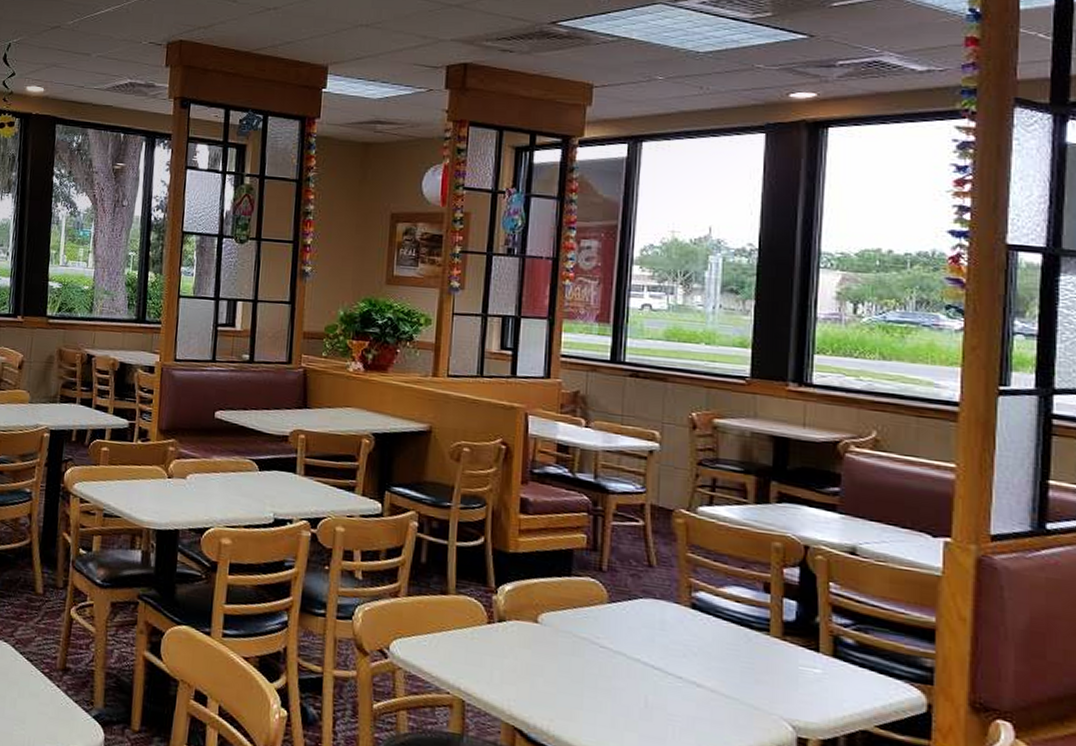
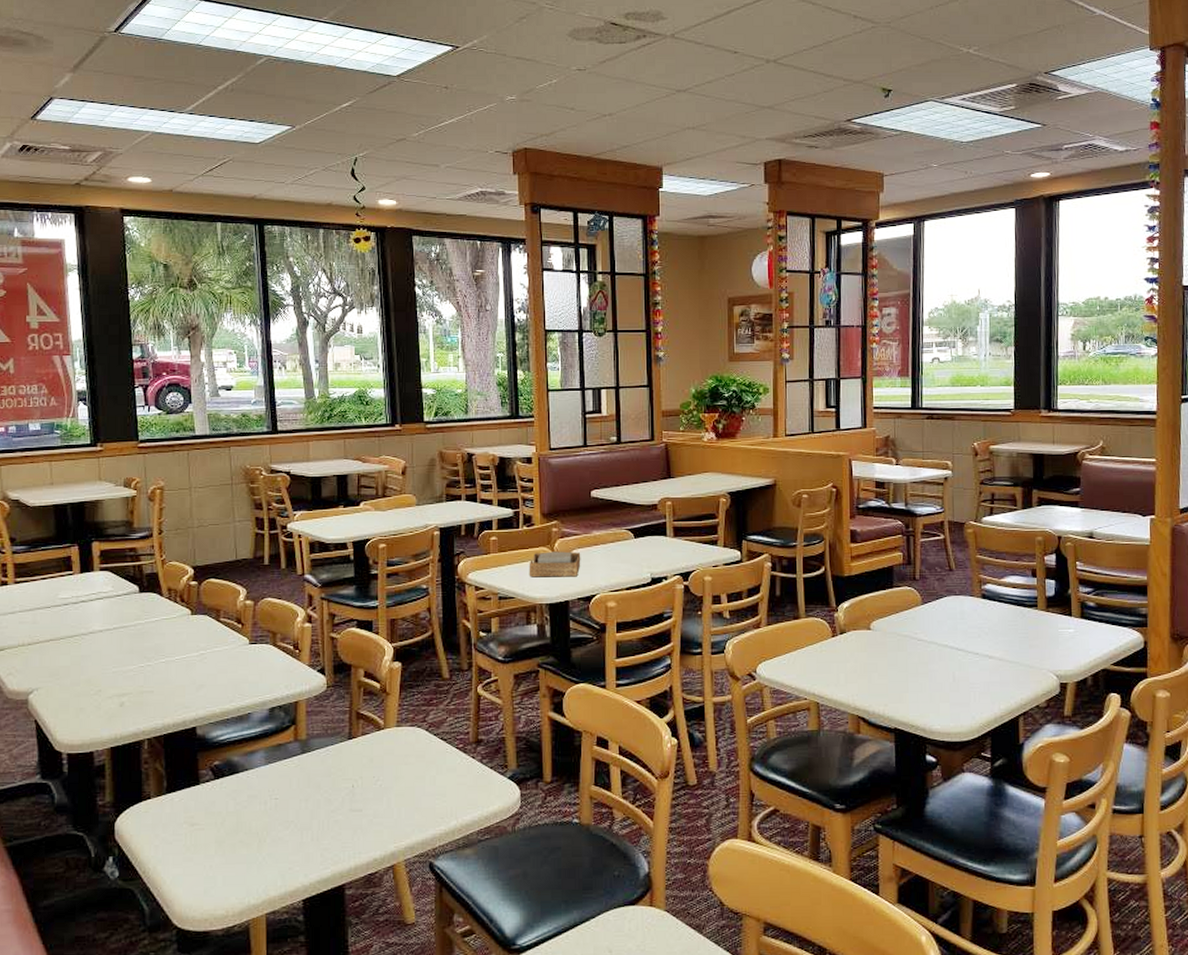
napkin holder: none [138,471,198,505] -> present [529,551,581,578]

